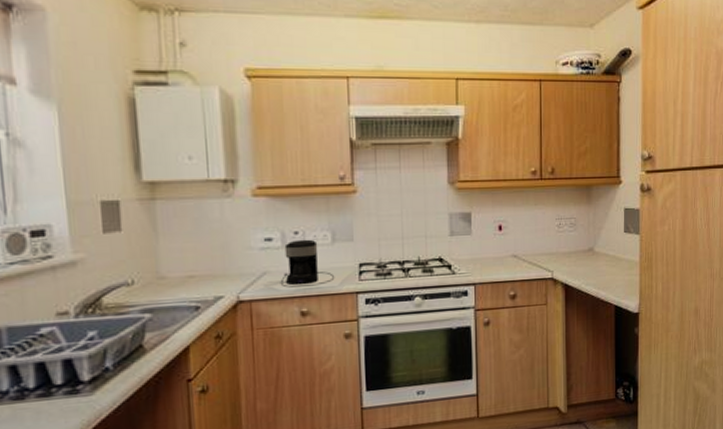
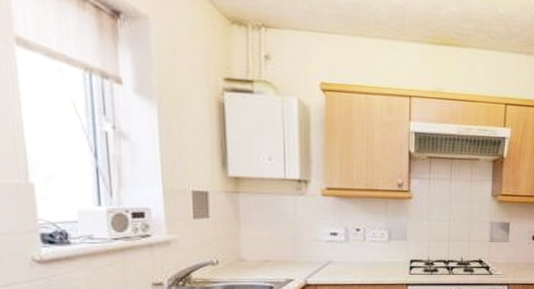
coffee maker: present [280,239,335,288] -> none [342,236,389,276]

